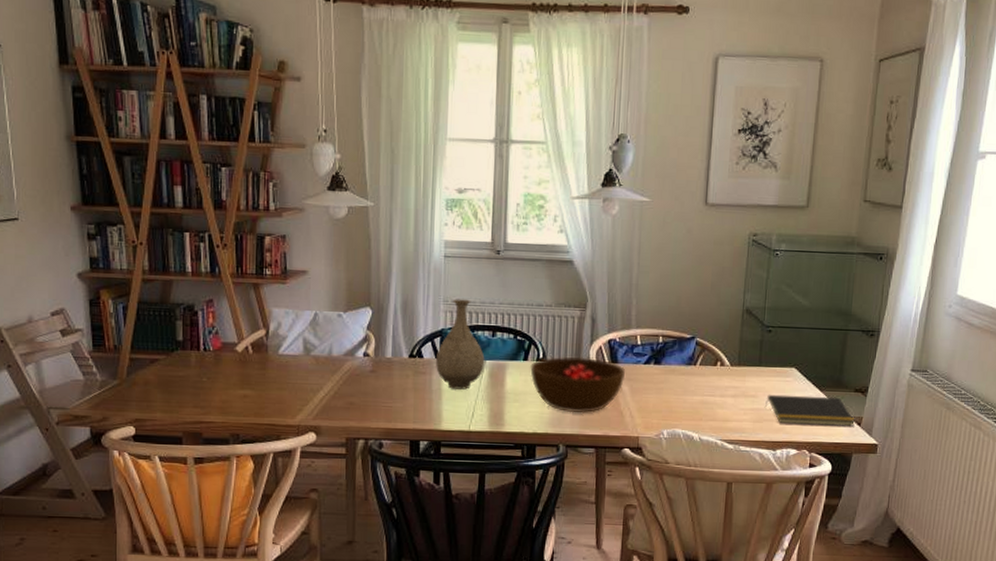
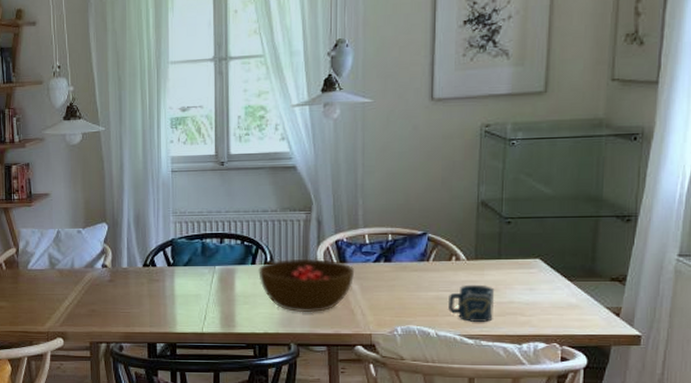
vase: present [436,299,485,390] -> none [168,210,214,294]
cup: none [711,390,754,428] -> present [447,284,495,322]
notepad: present [765,394,855,427] -> none [508,287,612,318]

